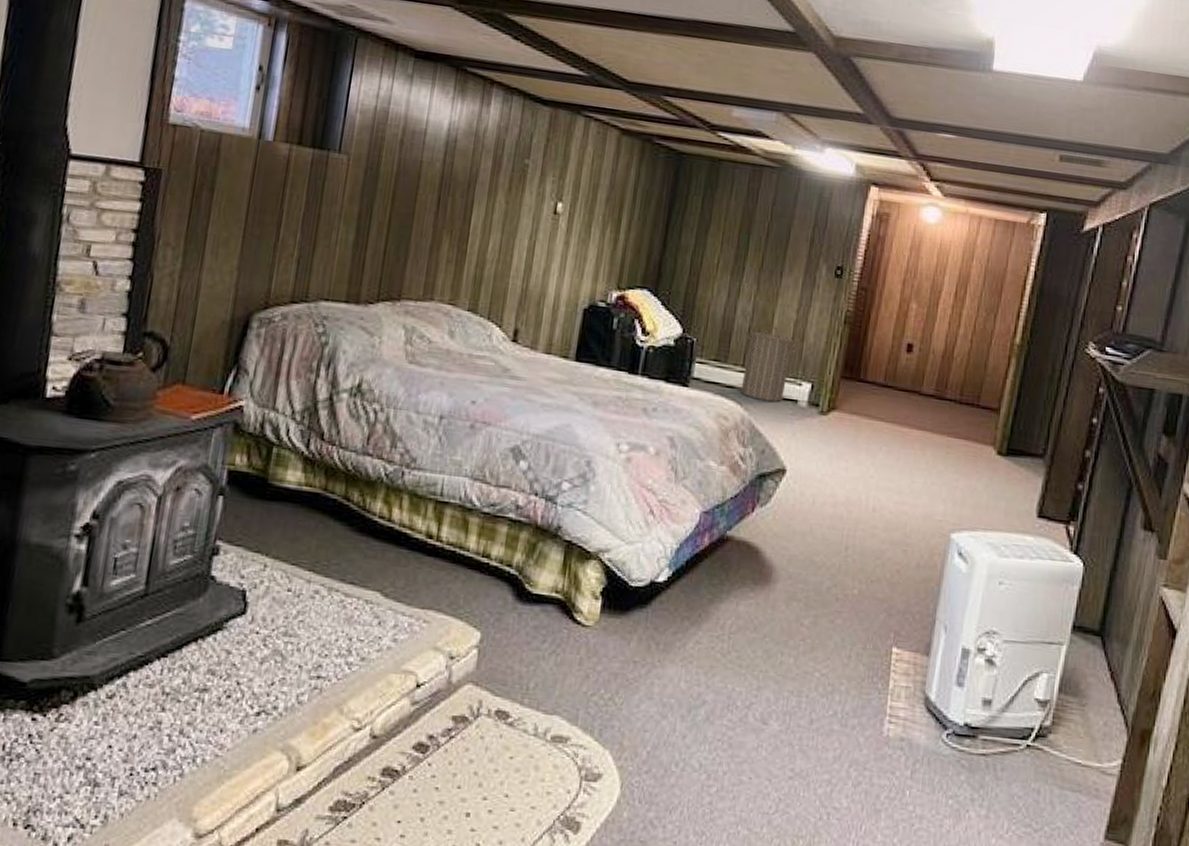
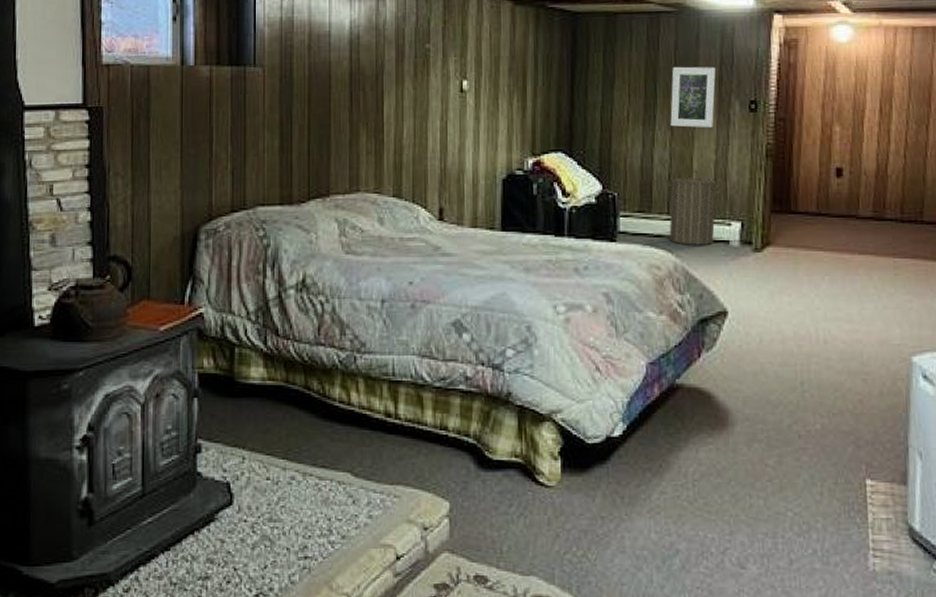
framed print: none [758,221,809,288] -> present [670,66,716,128]

